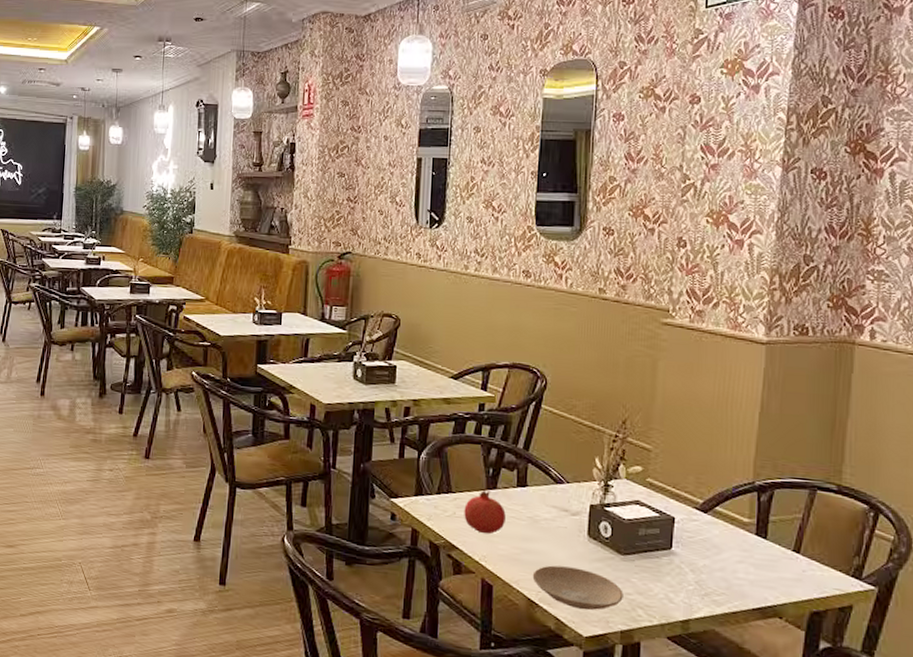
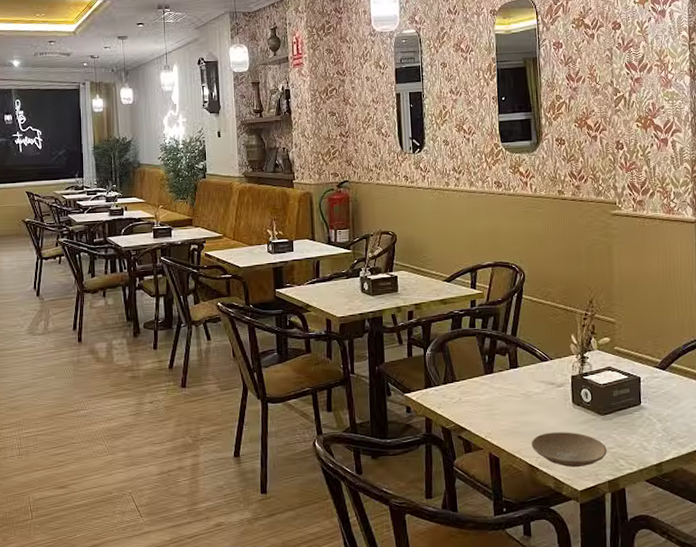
fruit: present [464,489,506,534] -> none [468,375,504,414]

